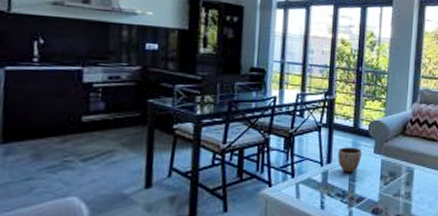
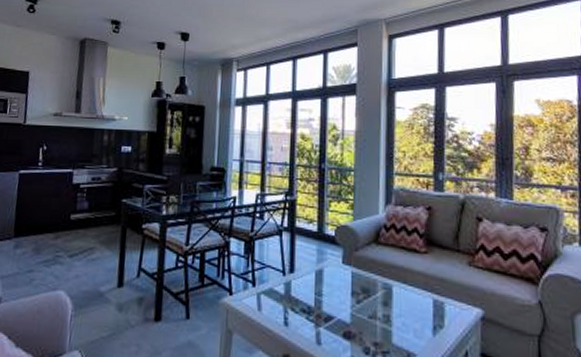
decorative bowl: present [337,147,362,172] -> none [301,255,328,285]

